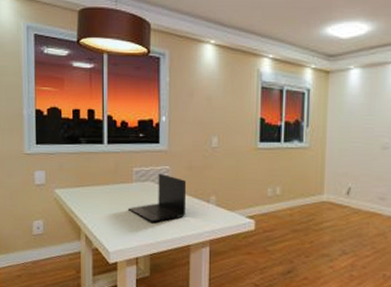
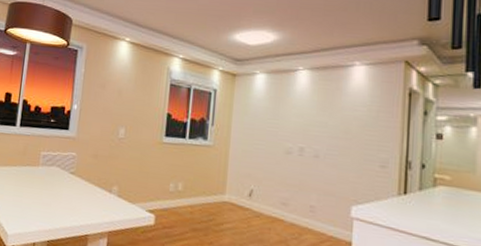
laptop: present [128,173,187,222] -> none [32,159,91,208]

